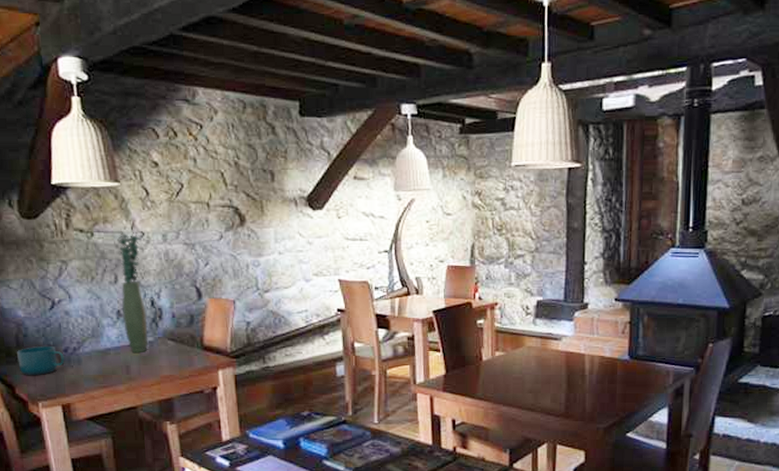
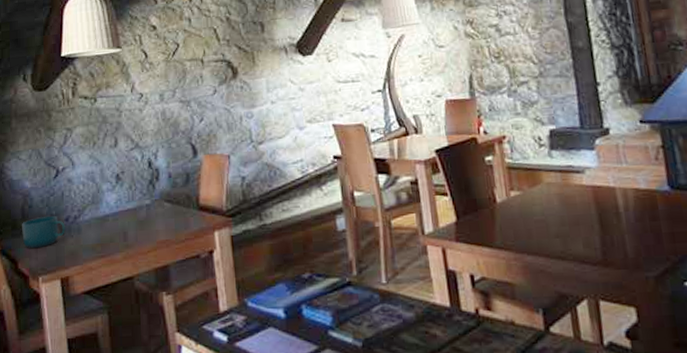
vase: present [117,229,148,354] -> none [118,92,145,219]

